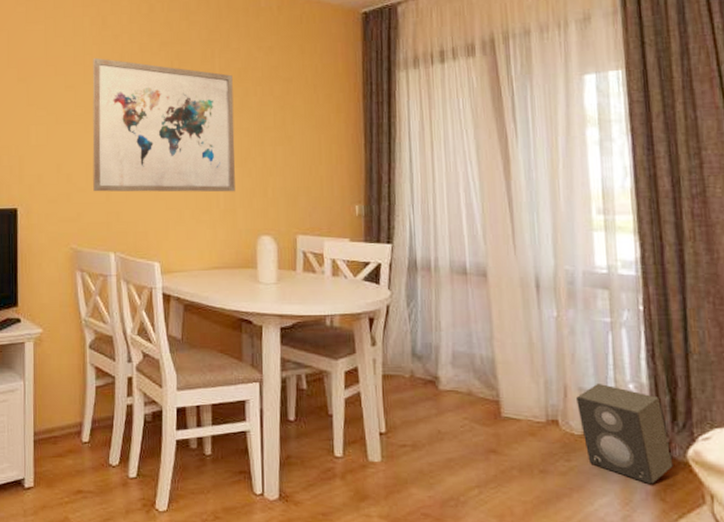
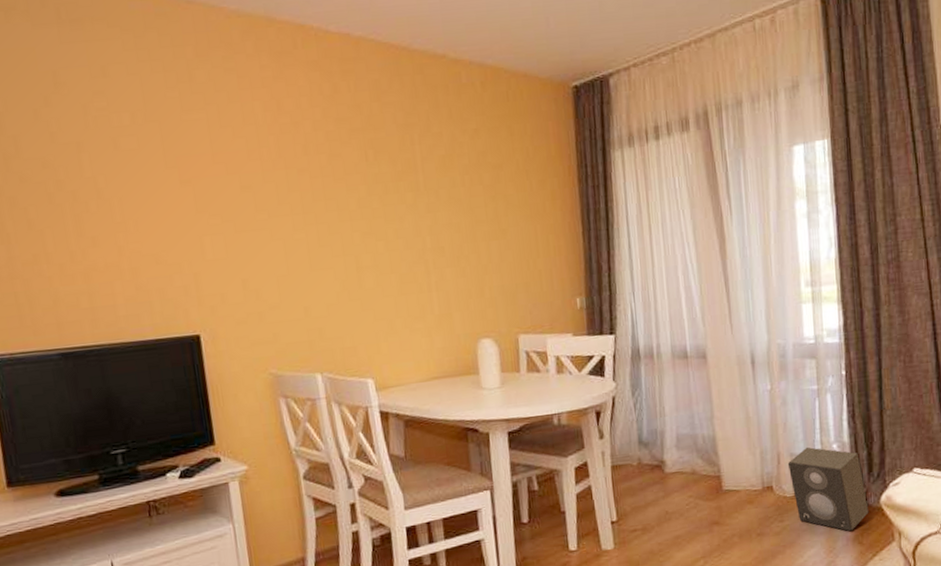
wall art: present [92,57,235,192] -> none [271,150,450,308]

